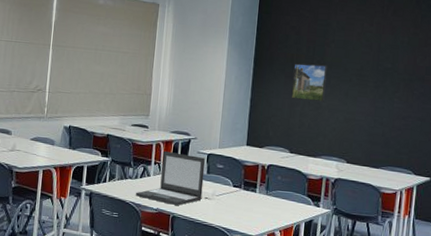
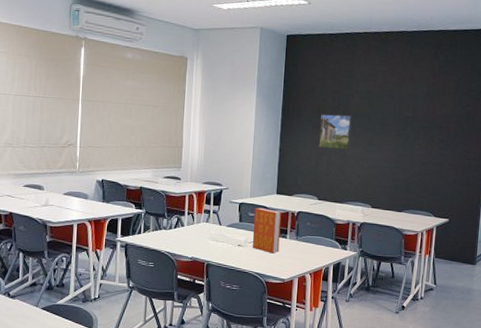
laptop: present [135,150,206,206] -> none [170,201,238,253]
book: none [220,159,252,208] -> present [252,207,282,254]

